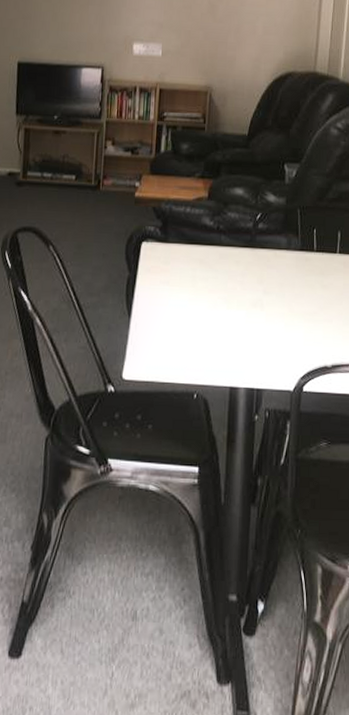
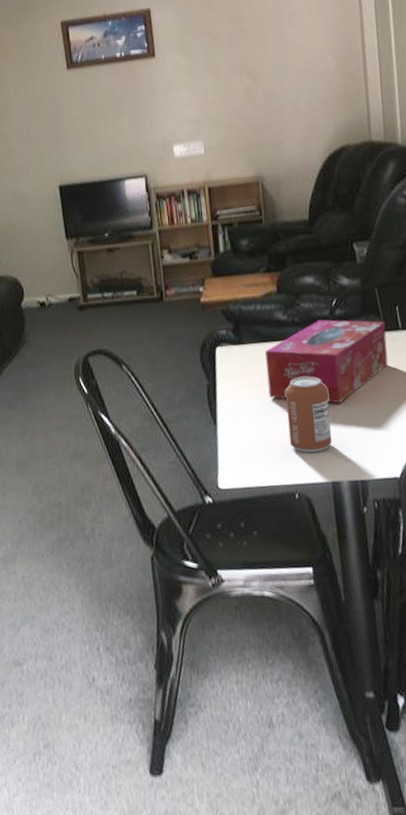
tissue box: none [185,230,302,313] -> present [265,319,388,404]
can: none [197,283,239,356] -> present [285,376,332,453]

